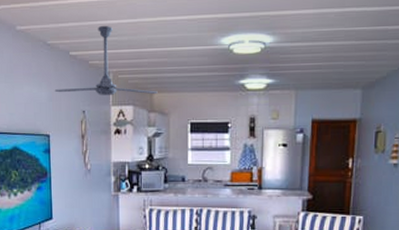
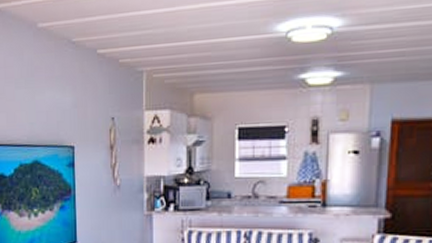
ceiling fan: present [54,25,158,95] -> none [79,16,199,99]

